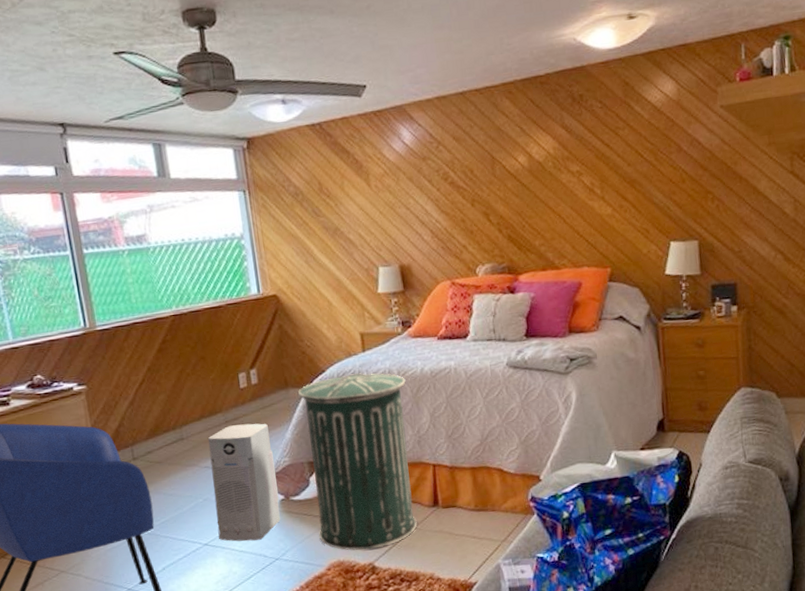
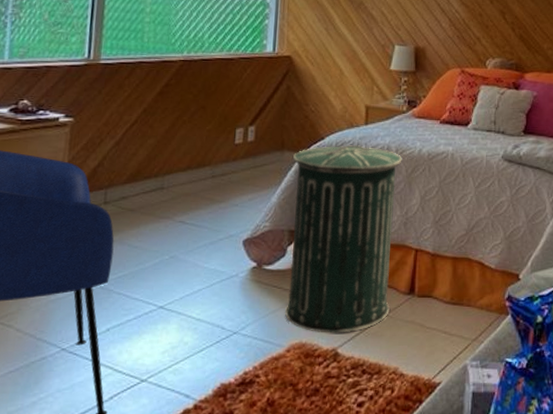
air purifier: present [207,423,280,542] -> none [177,181,255,309]

